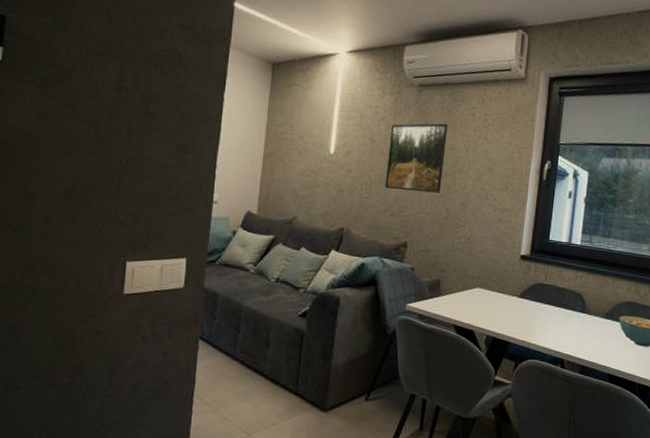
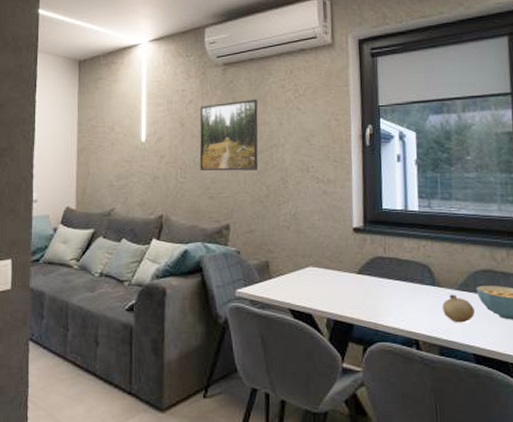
fruit: none [588,321,615,347] -> present [442,294,475,323]

